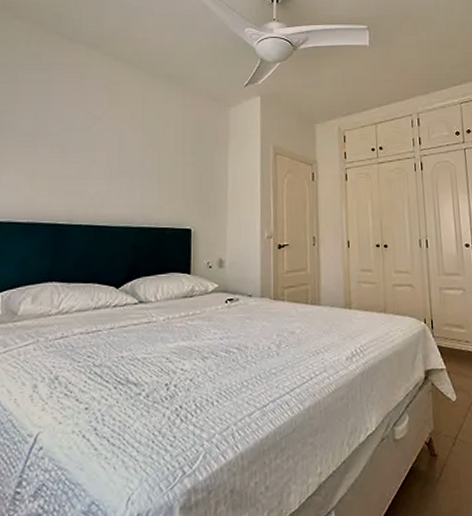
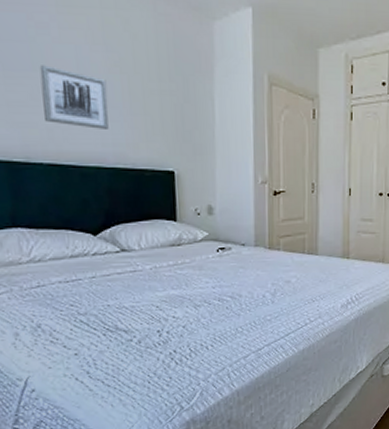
wall art: none [89,147,141,195] -> present [39,65,109,129]

